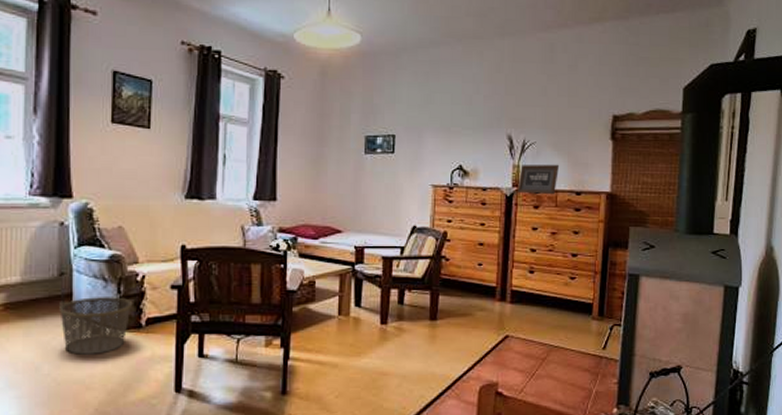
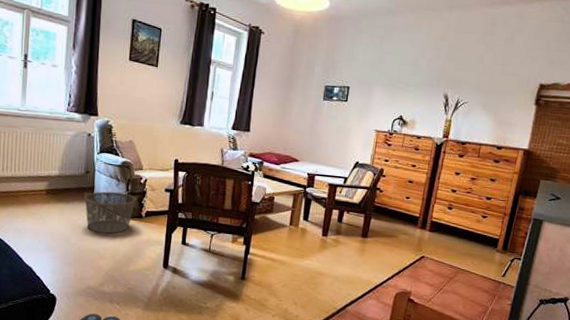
picture frame: present [518,164,560,195] -> none [447,120,486,148]

